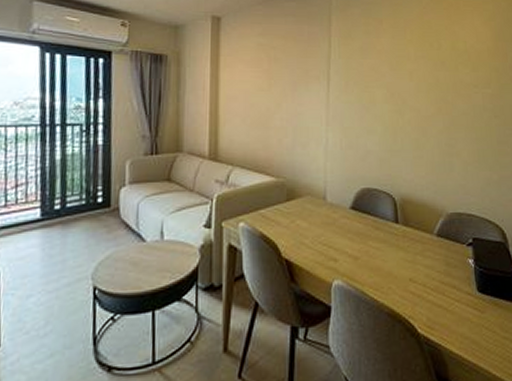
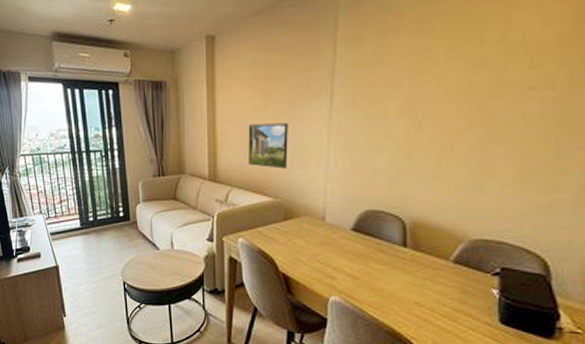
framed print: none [251,103,290,148] -> present [248,123,288,169]

